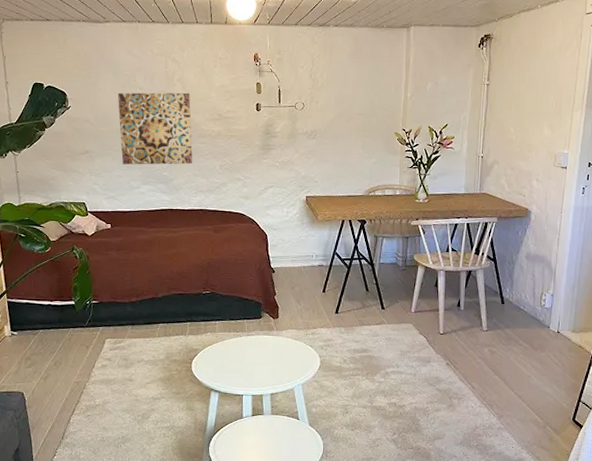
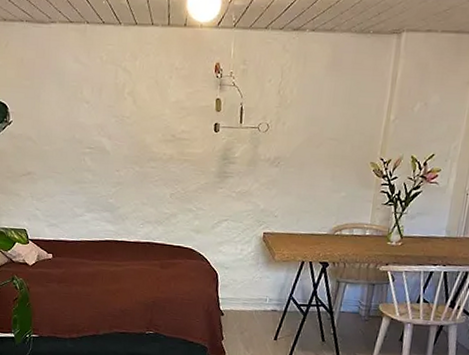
wall art: present [117,92,193,165] -> none [62,106,142,192]

